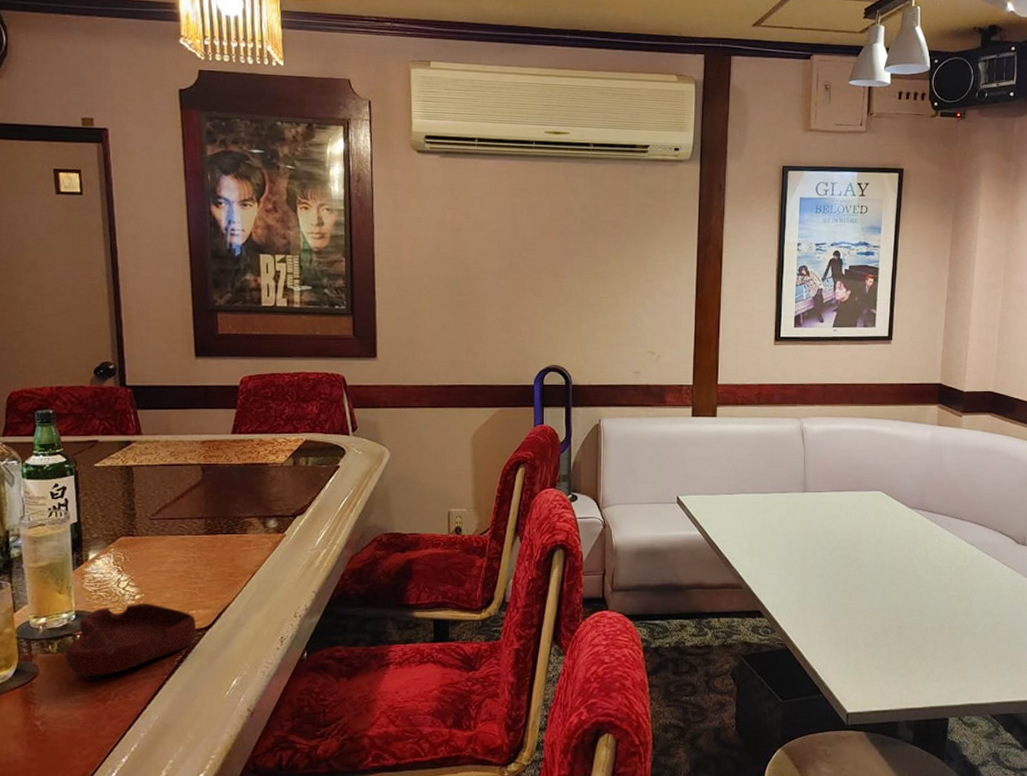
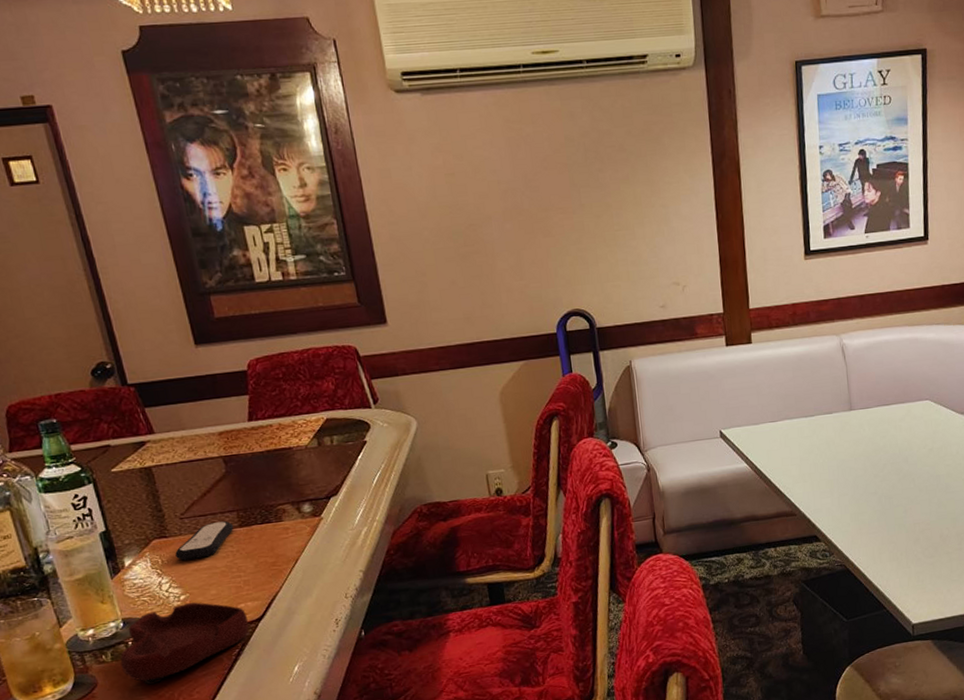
remote control: none [139,527,200,560] -> present [175,521,234,561]

